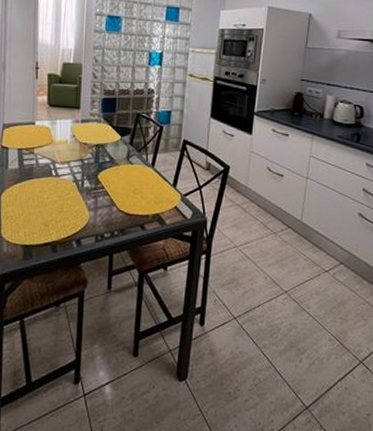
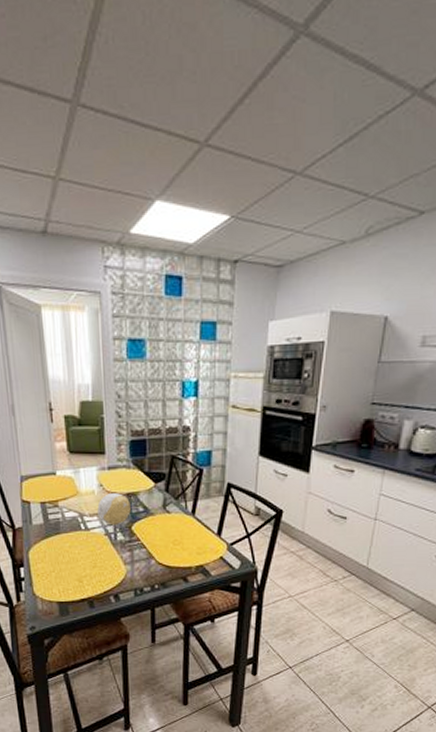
decorative ball: none [69,144,98,173] -> present [97,493,131,526]

